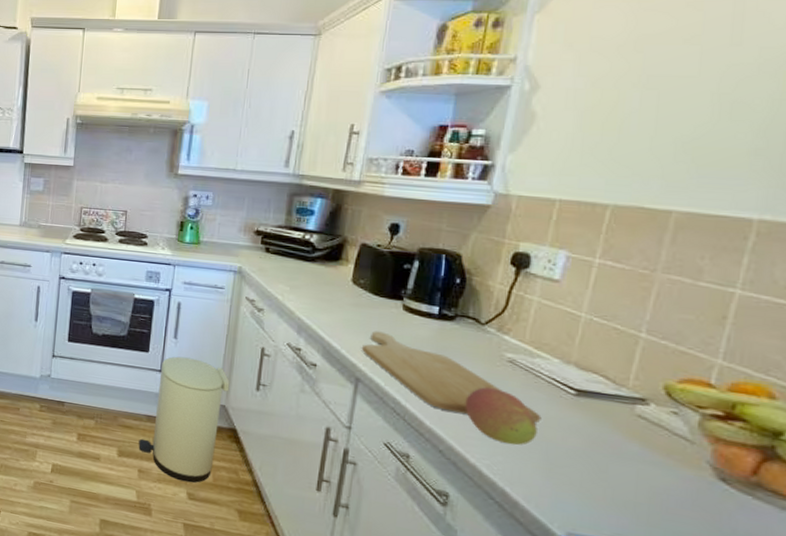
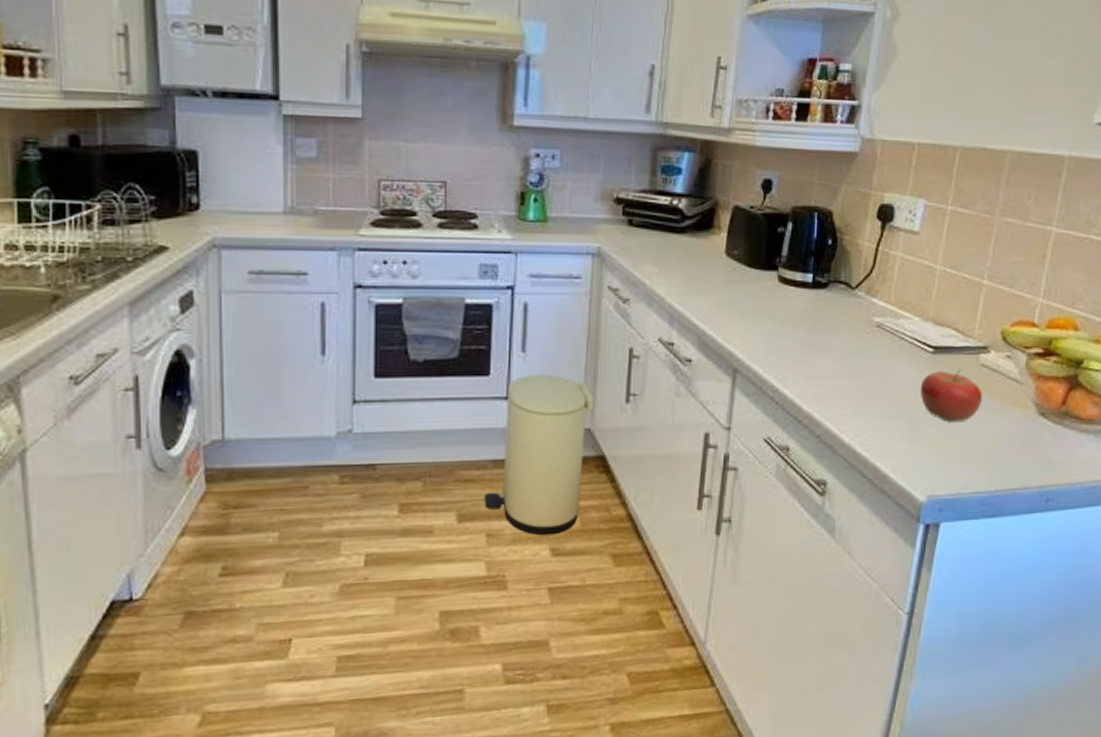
chopping board: present [361,331,542,424] -> none [737,310,906,390]
fruit: present [465,387,537,445] -> none [839,358,902,416]
fruit: none [559,413,640,468] -> present [920,369,983,422]

